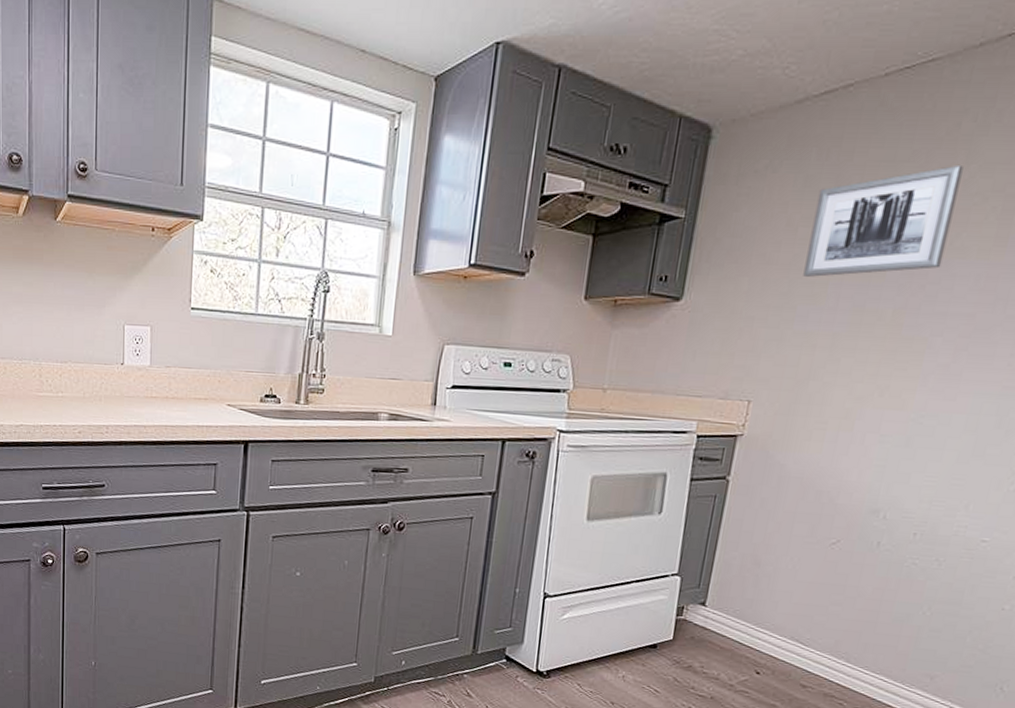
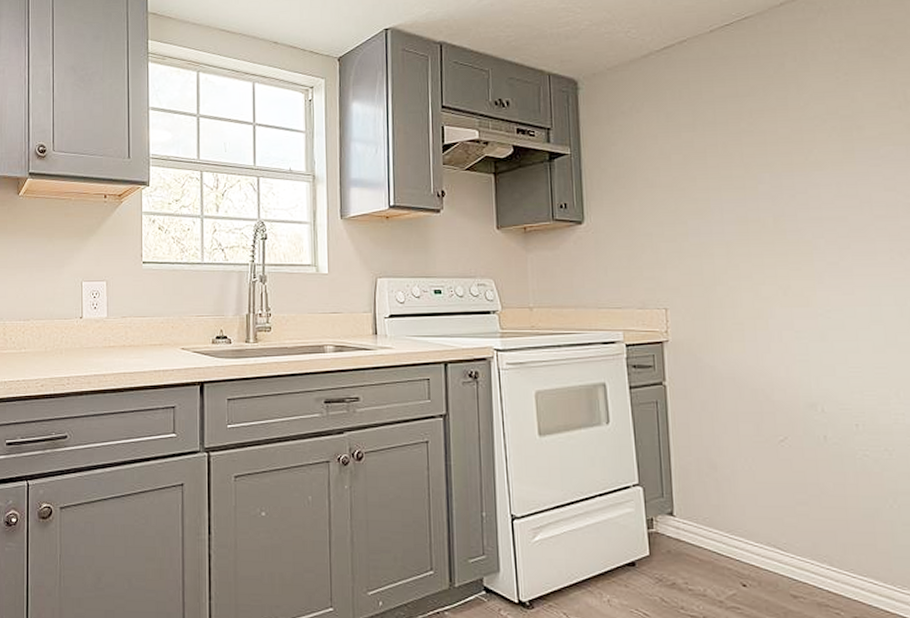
wall art: present [803,166,963,277] -> none [681,96,804,195]

